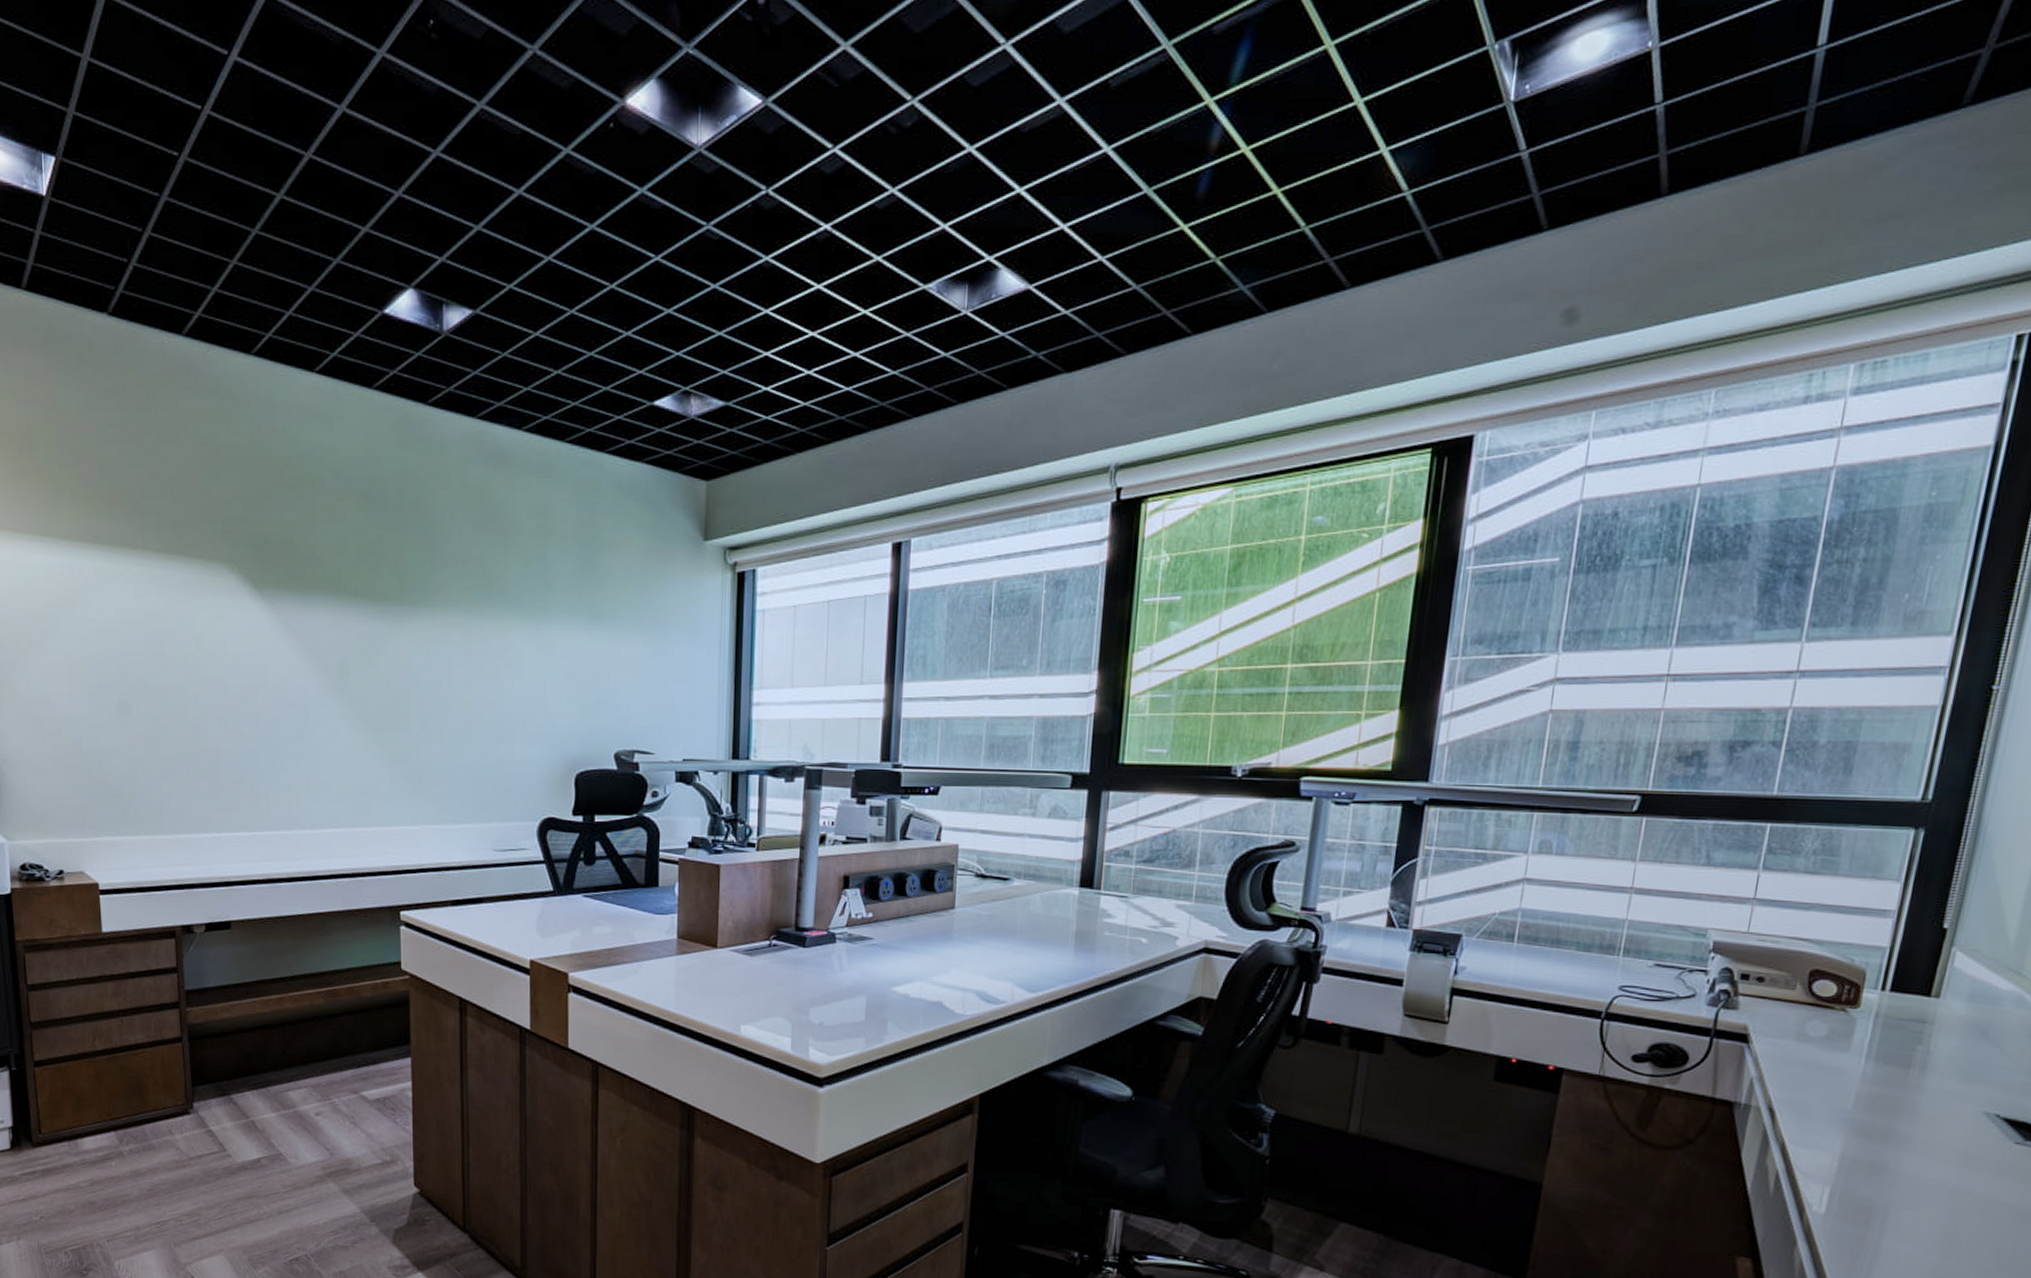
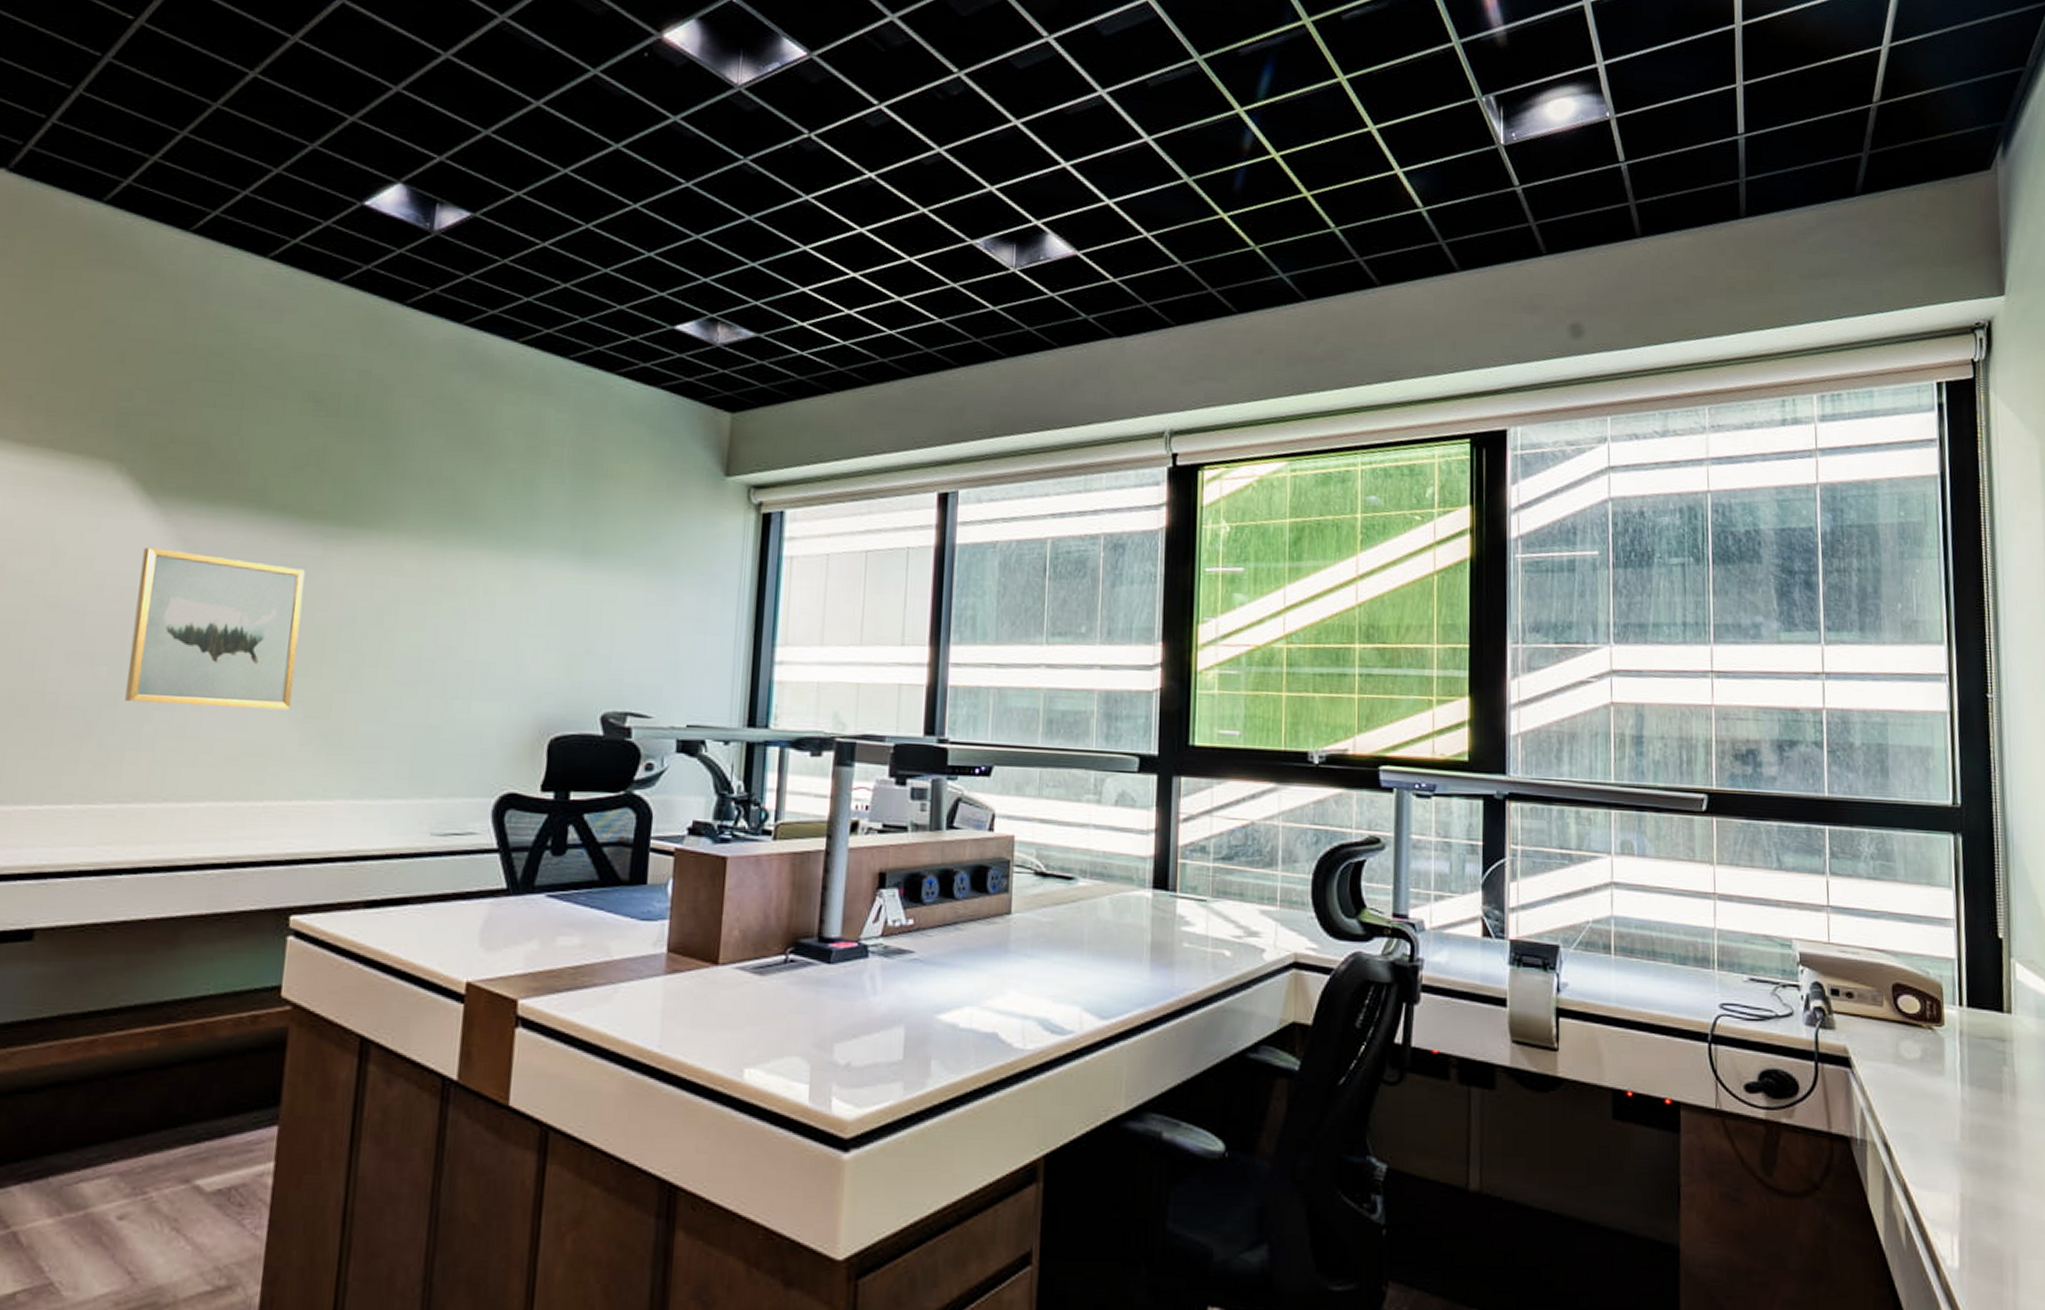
wall art: none [258,632,381,757] -> present [125,547,305,711]

